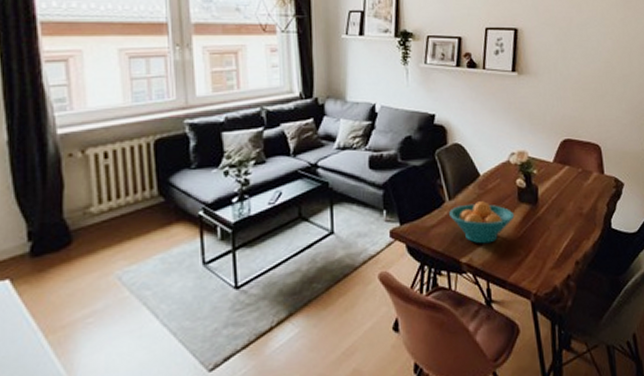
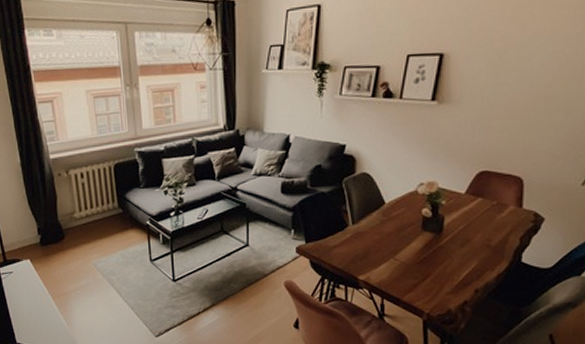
fruit bowl: present [449,201,515,244] -> none [351,227,417,265]

